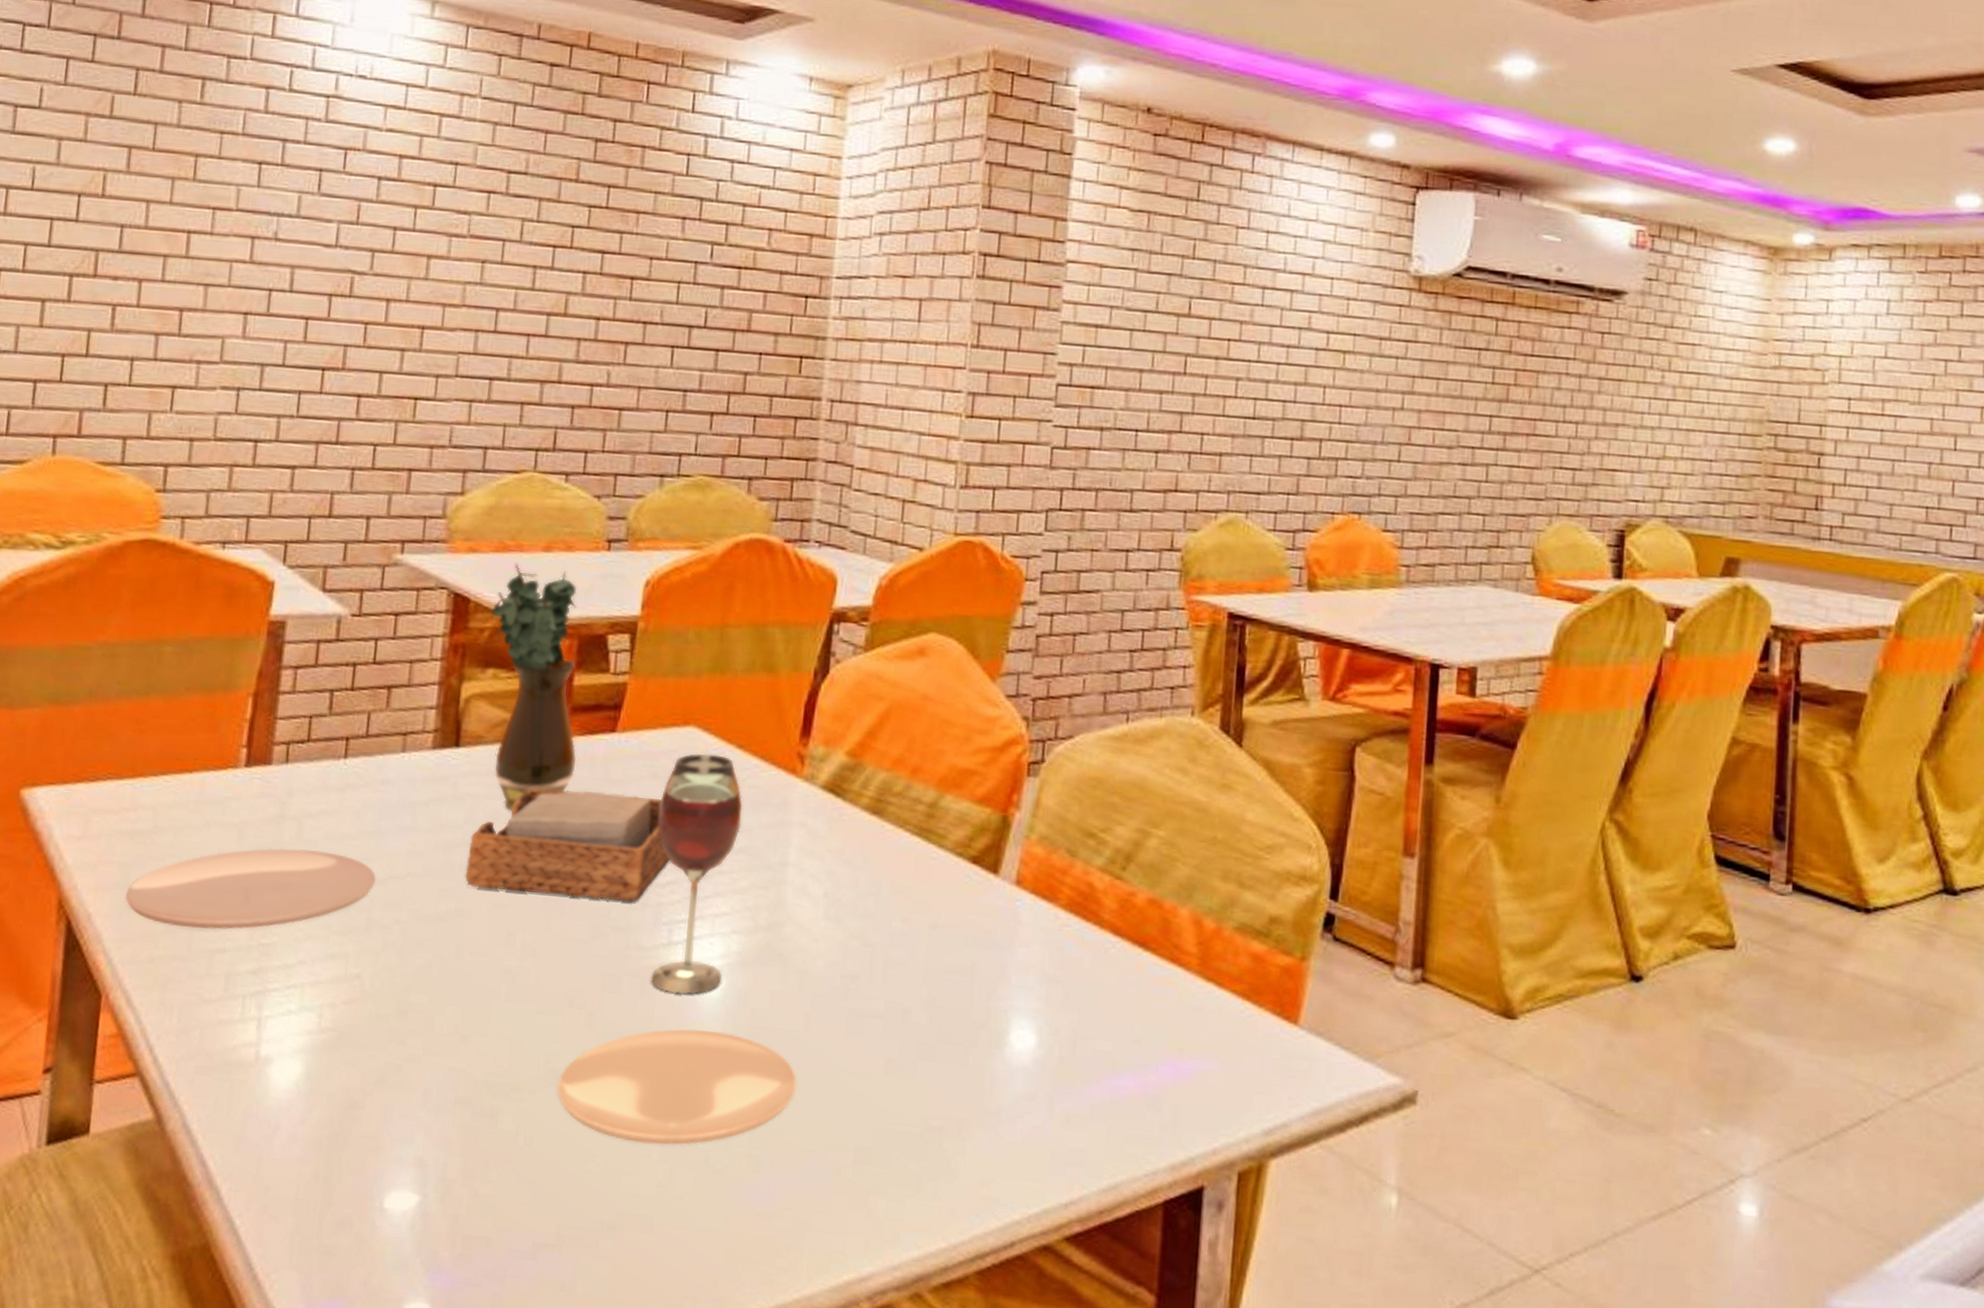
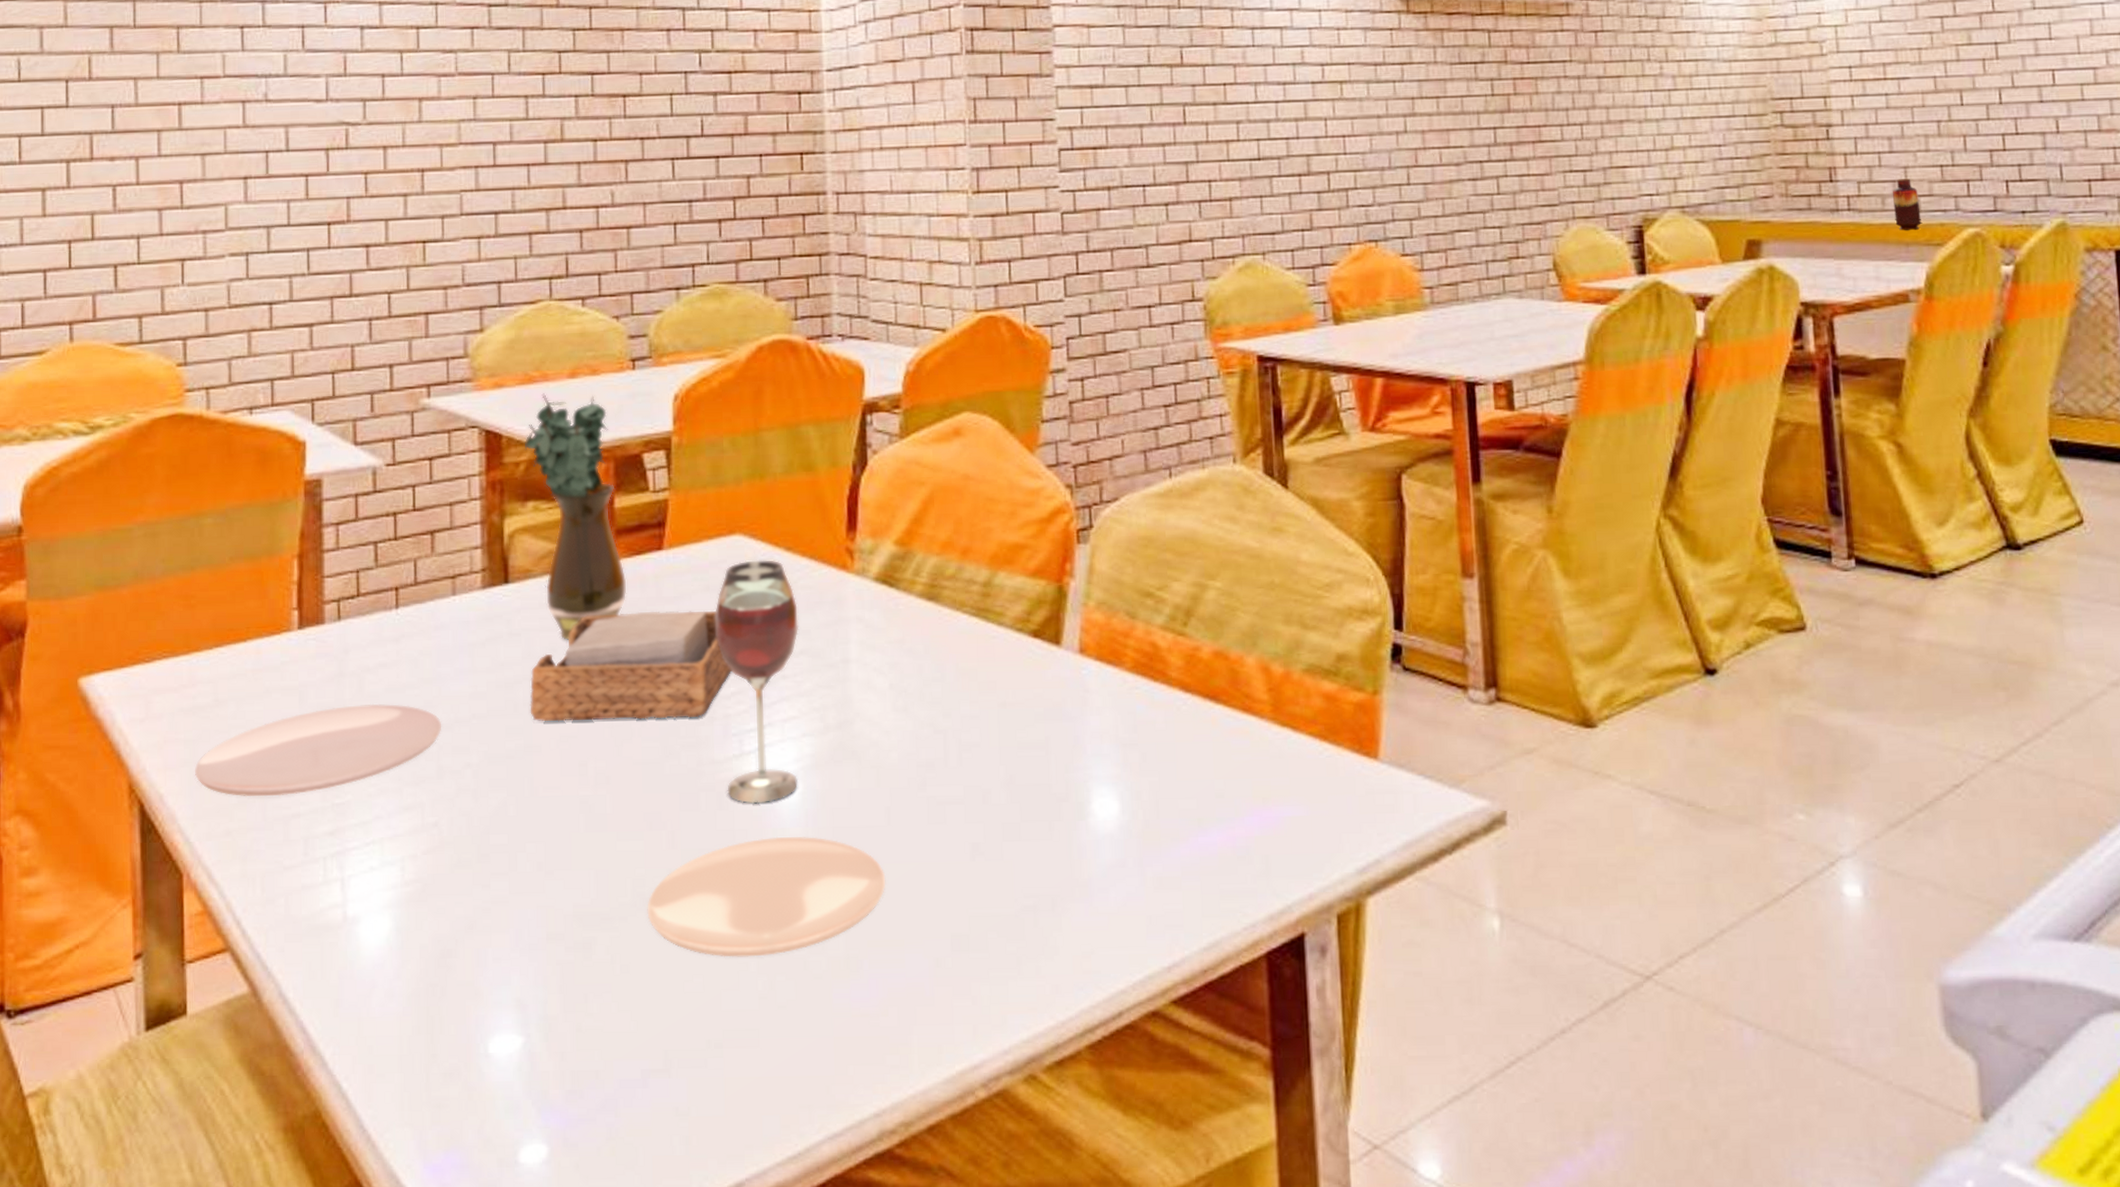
vase: none [1874,515,1901,568] -> present [1892,179,1921,230]

